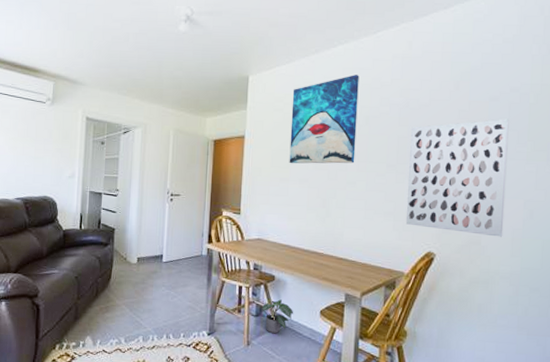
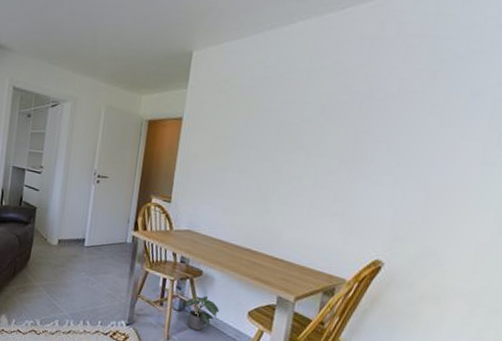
wall art: present [289,75,359,164] -> none [229,56,319,157]
wall art: present [405,119,509,237] -> none [353,117,491,251]

